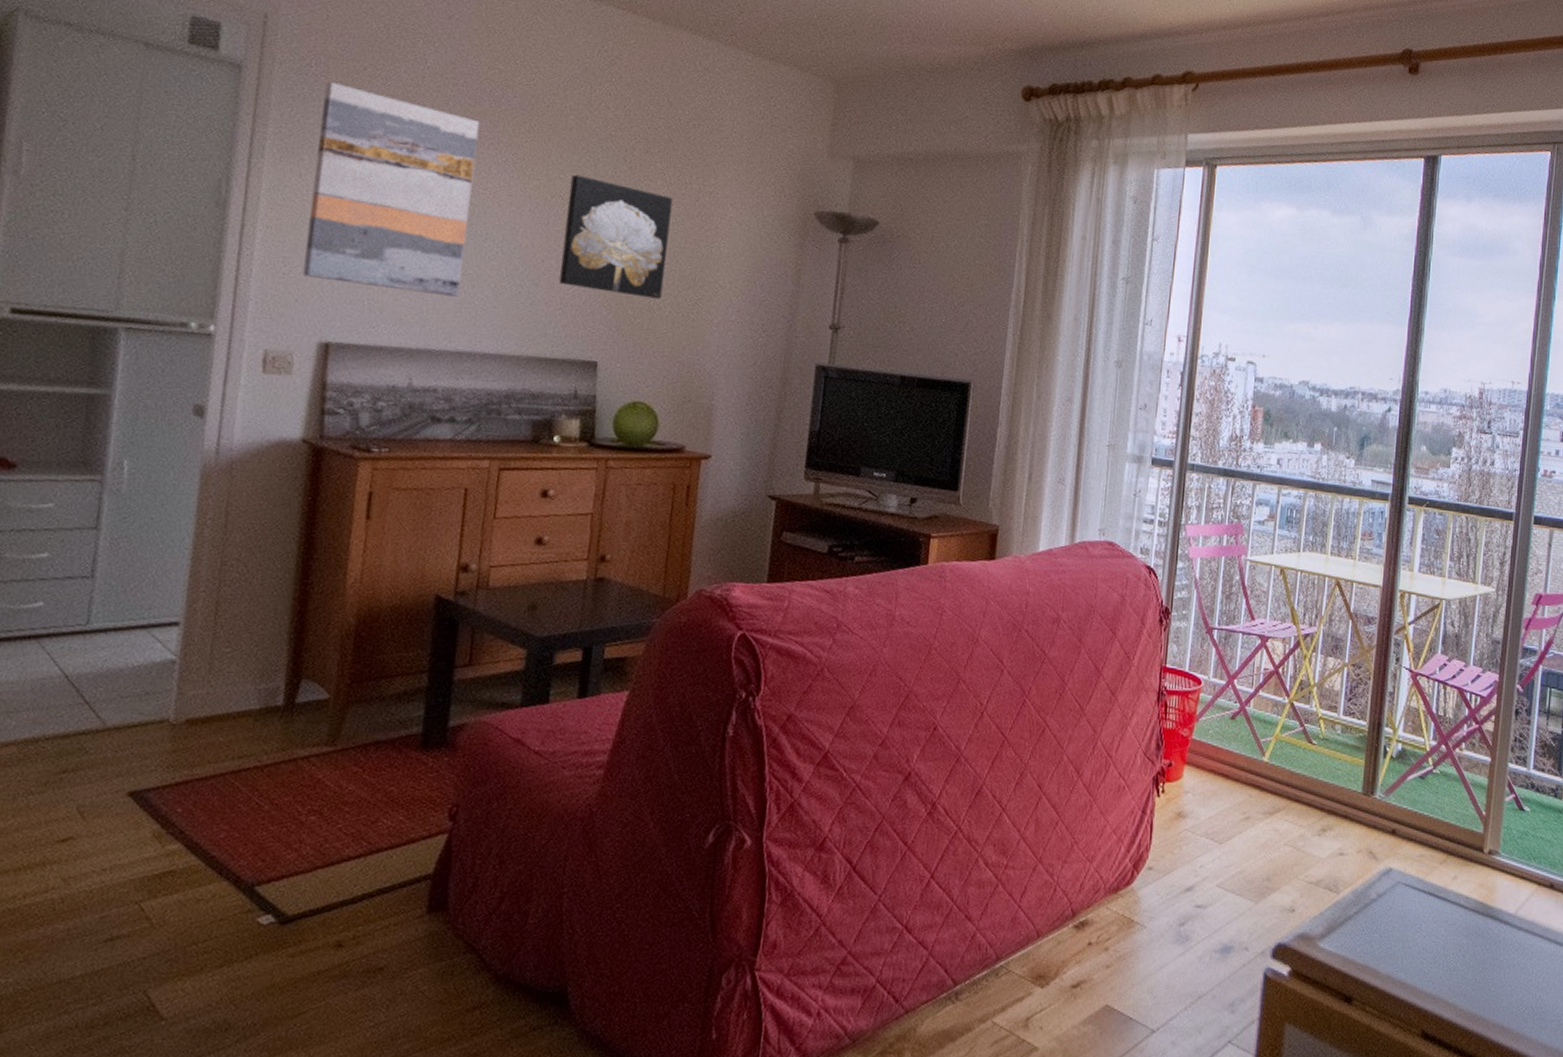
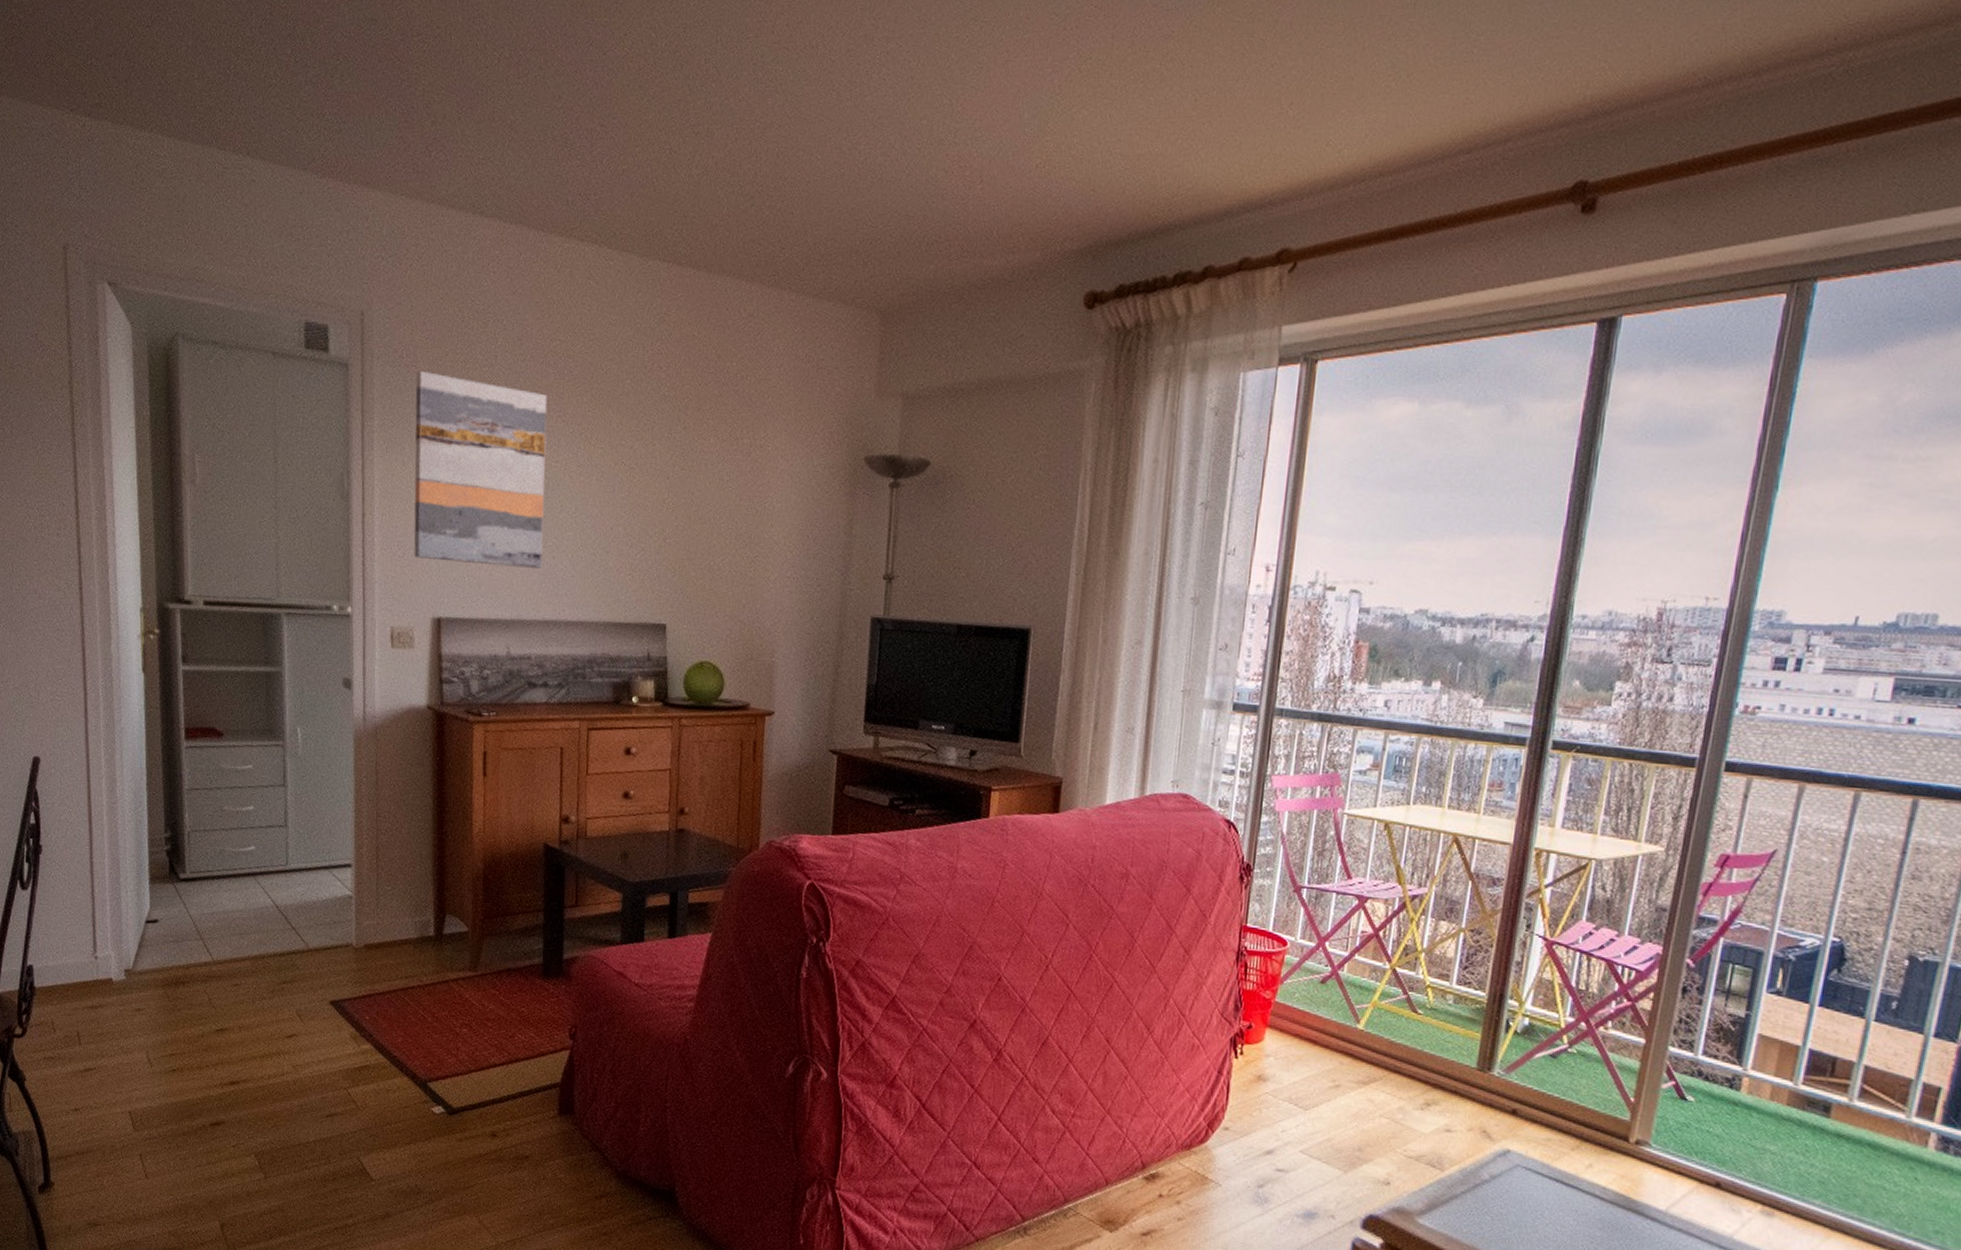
wall art: present [559,174,673,299] -> none [627,439,726,559]

